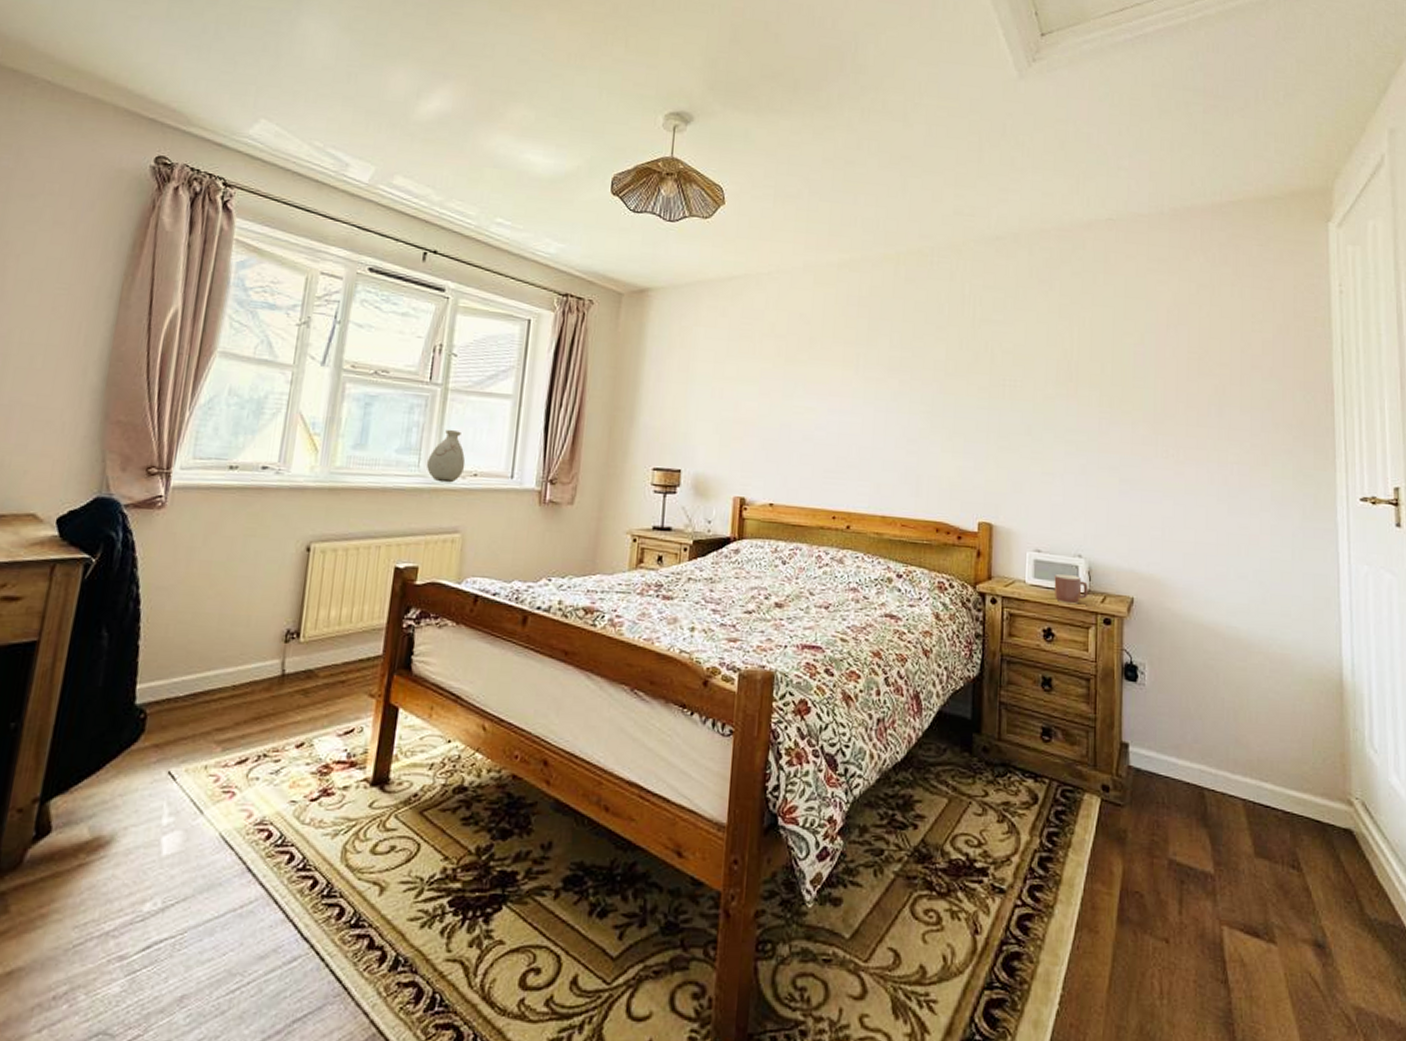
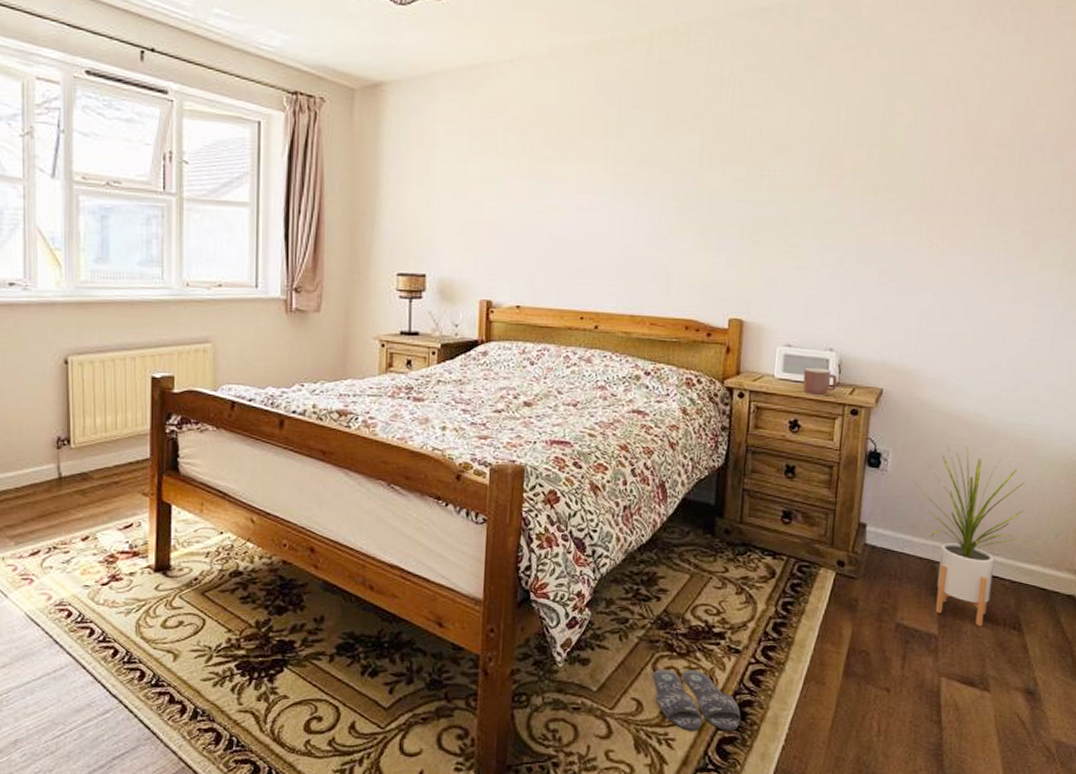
vase: present [426,429,466,483] -> none [170,240,209,294]
slippers: none [911,912,1009,992] -> present [653,669,741,732]
house plant: none [1172,658,1297,865] -> present [913,445,1030,627]

